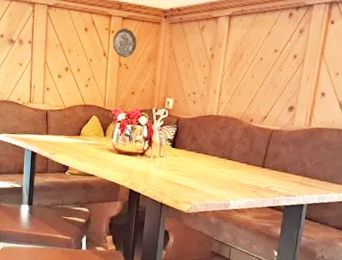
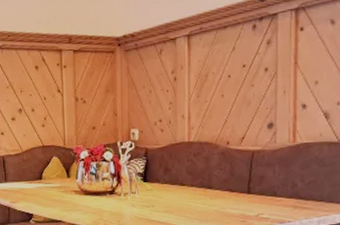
decorative plate: present [112,28,137,58] -> none [65,61,93,93]

